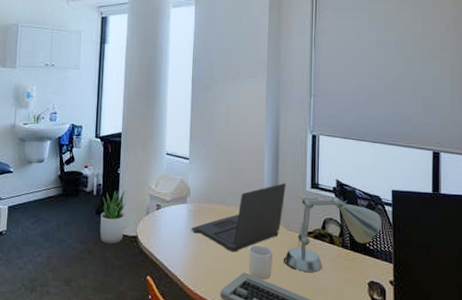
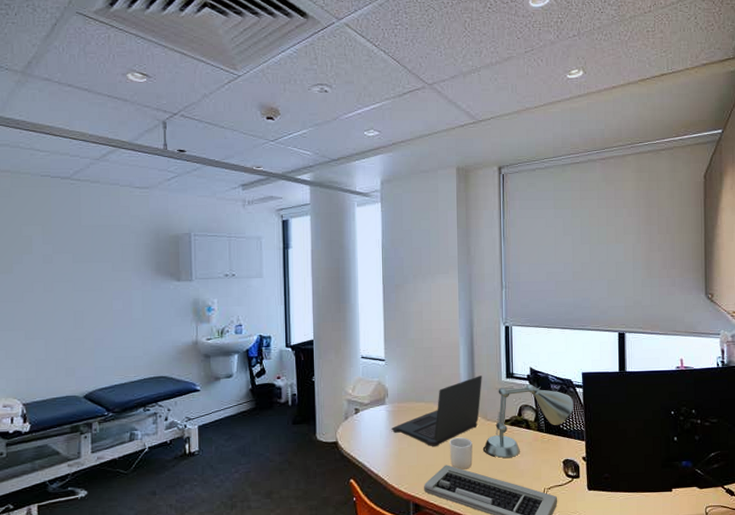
planter: present [100,190,126,243] -> none [298,397,324,452]

